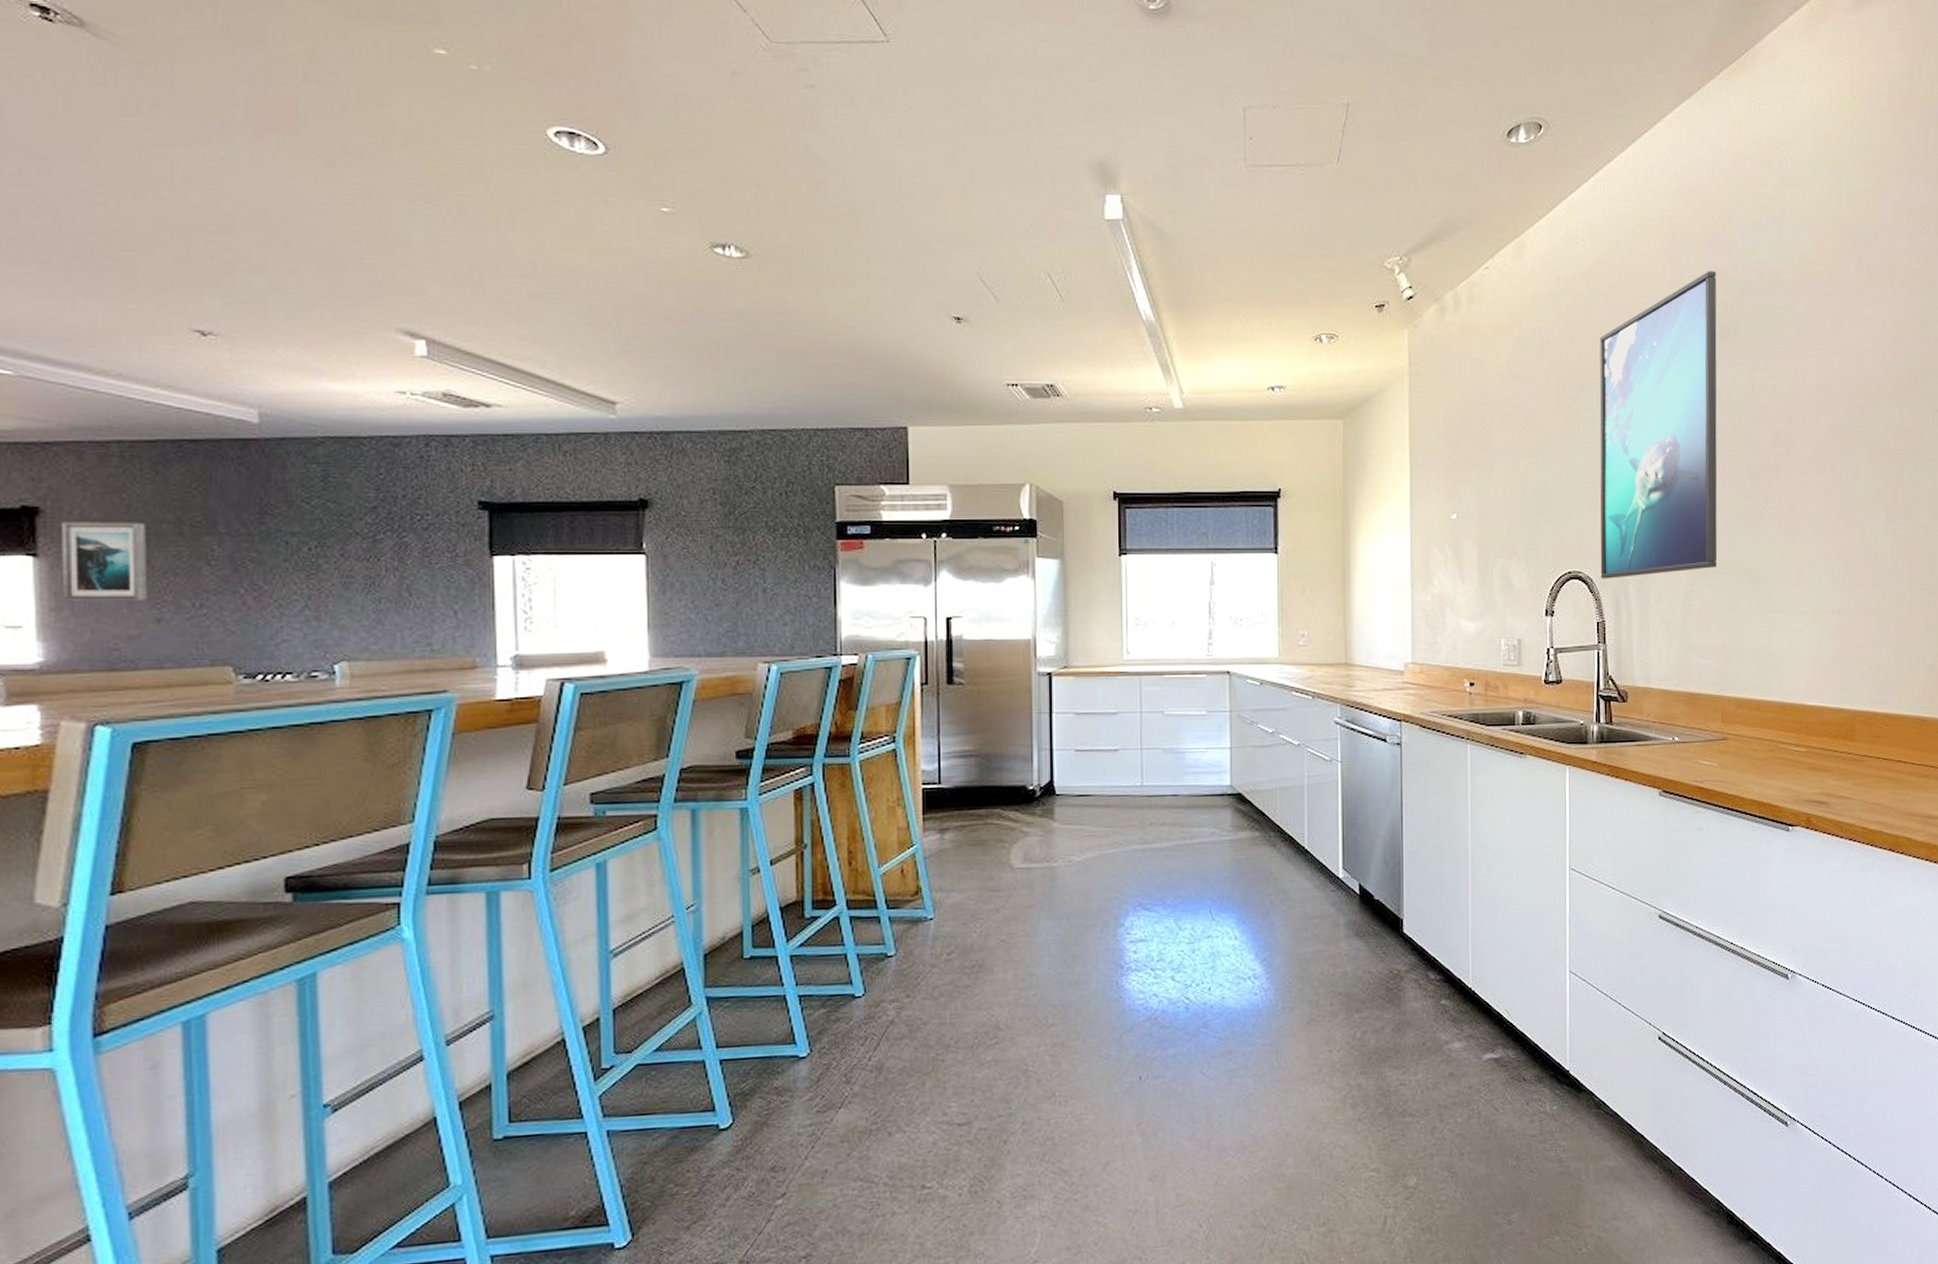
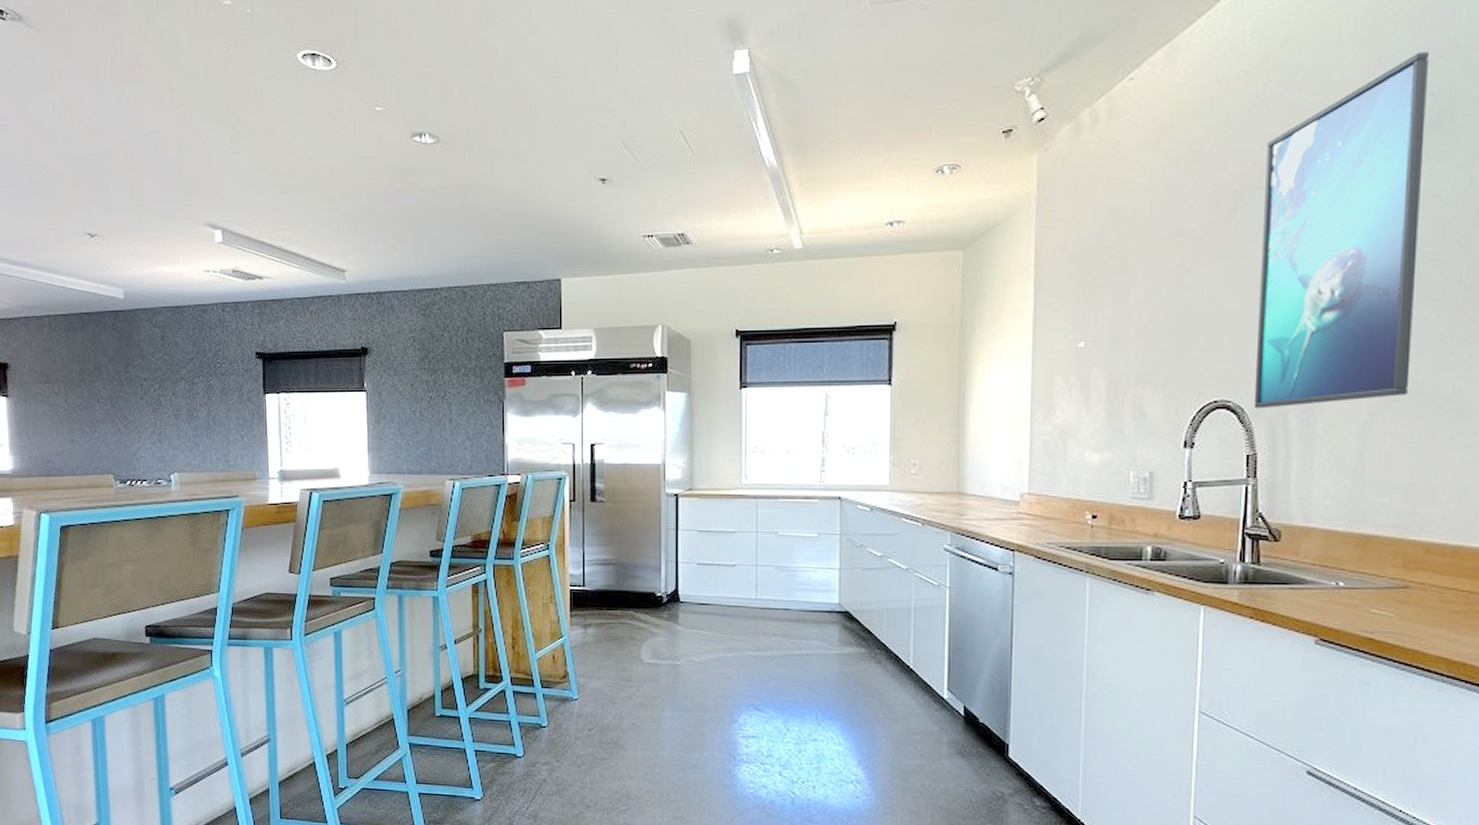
wall art: present [62,522,147,601] -> none [20,372,66,427]

